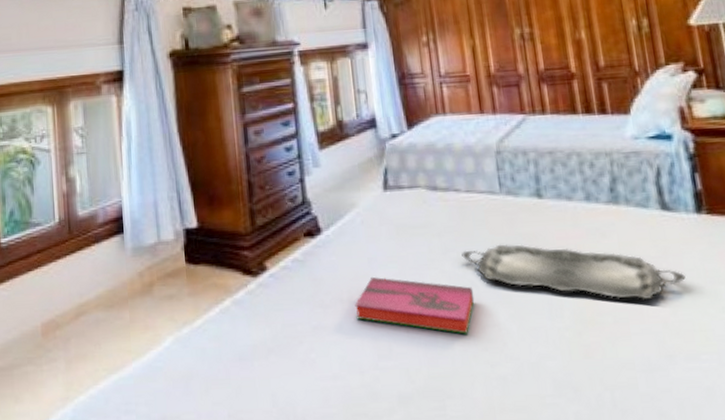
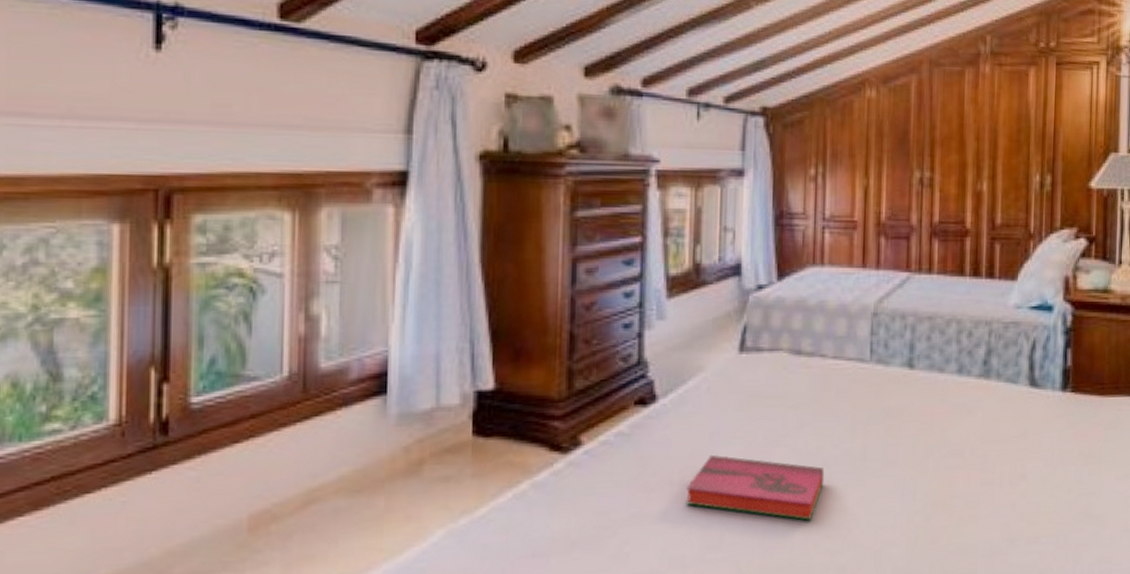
serving tray: present [461,244,686,300] -> none [818,419,1040,482]

